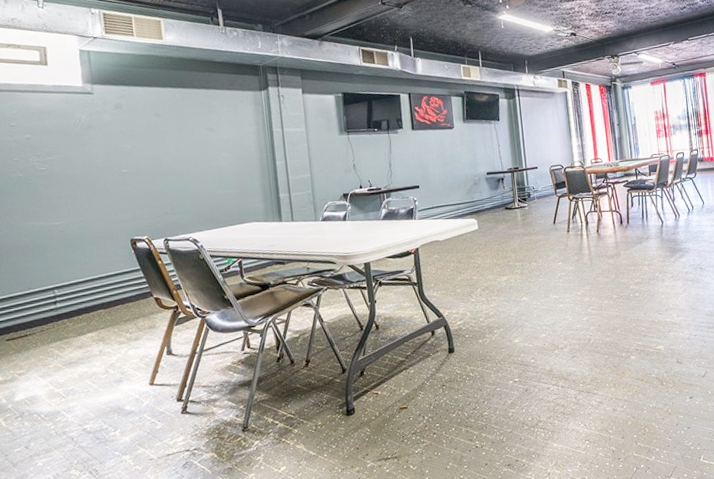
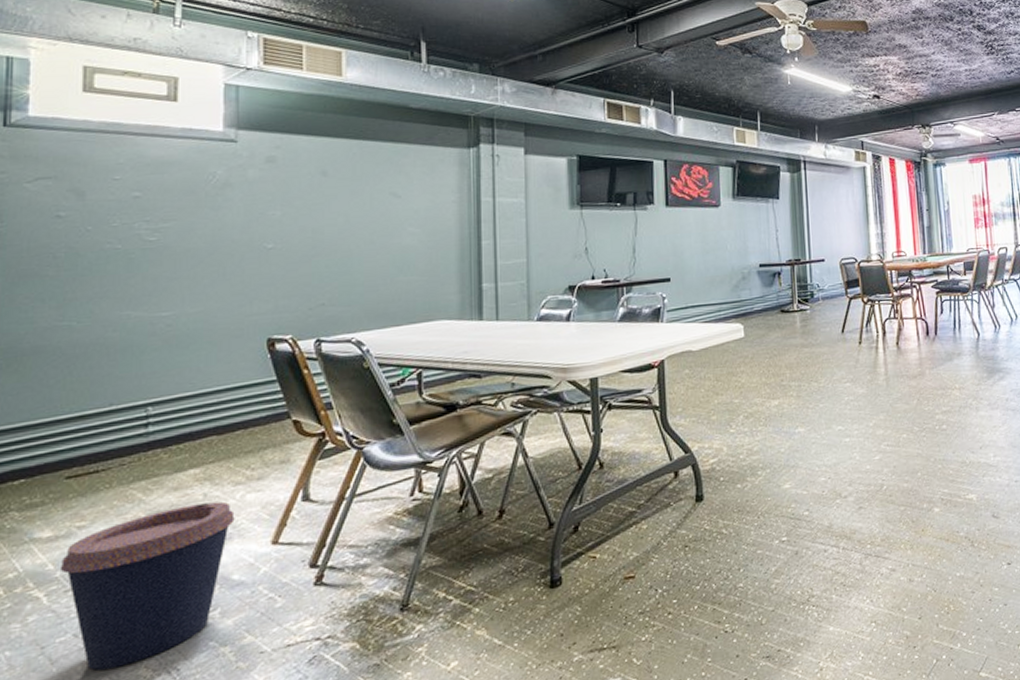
coffee cup: none [10,355,123,471] -> present [59,501,235,671]

